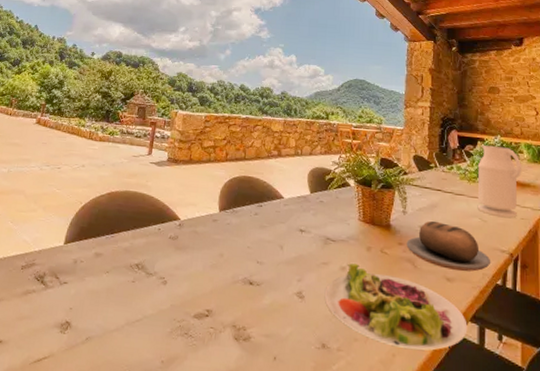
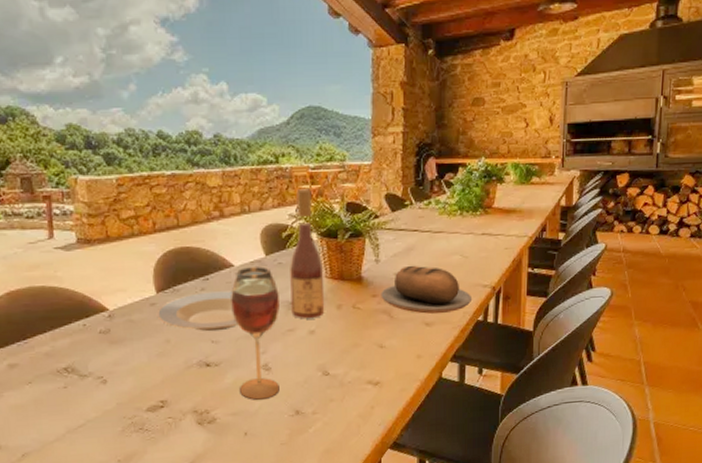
plate: none [216,216,281,254] -> present [156,291,238,332]
wineglass: none [275,200,318,327] -> present [231,266,280,400]
salad plate: present [324,263,468,351] -> none [293,325,448,399]
wine bottle: none [327,142,358,256] -> present [290,189,325,319]
water jug: present [477,145,521,218] -> none [458,170,507,251]

